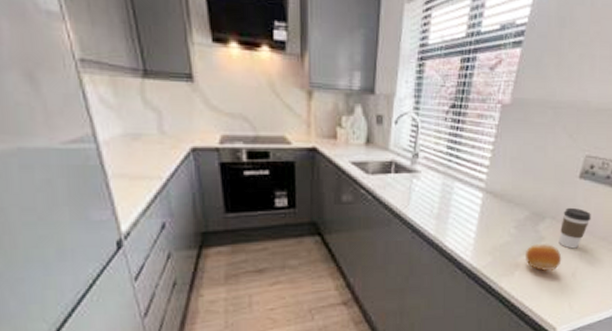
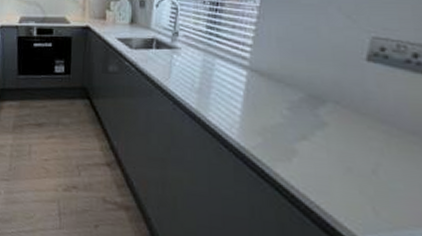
fruit: present [524,243,562,272] -> none [303,129,355,164]
coffee cup: present [559,207,591,249] -> none [347,92,391,141]

